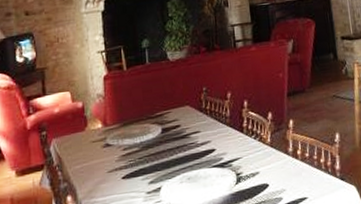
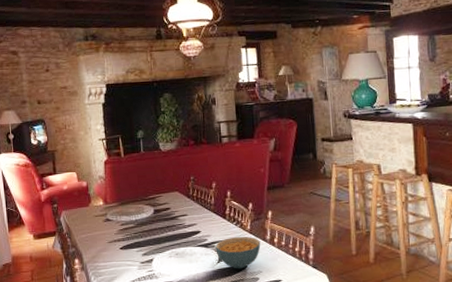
cereal bowl: none [232,151,283,190] -> present [215,237,261,269]

